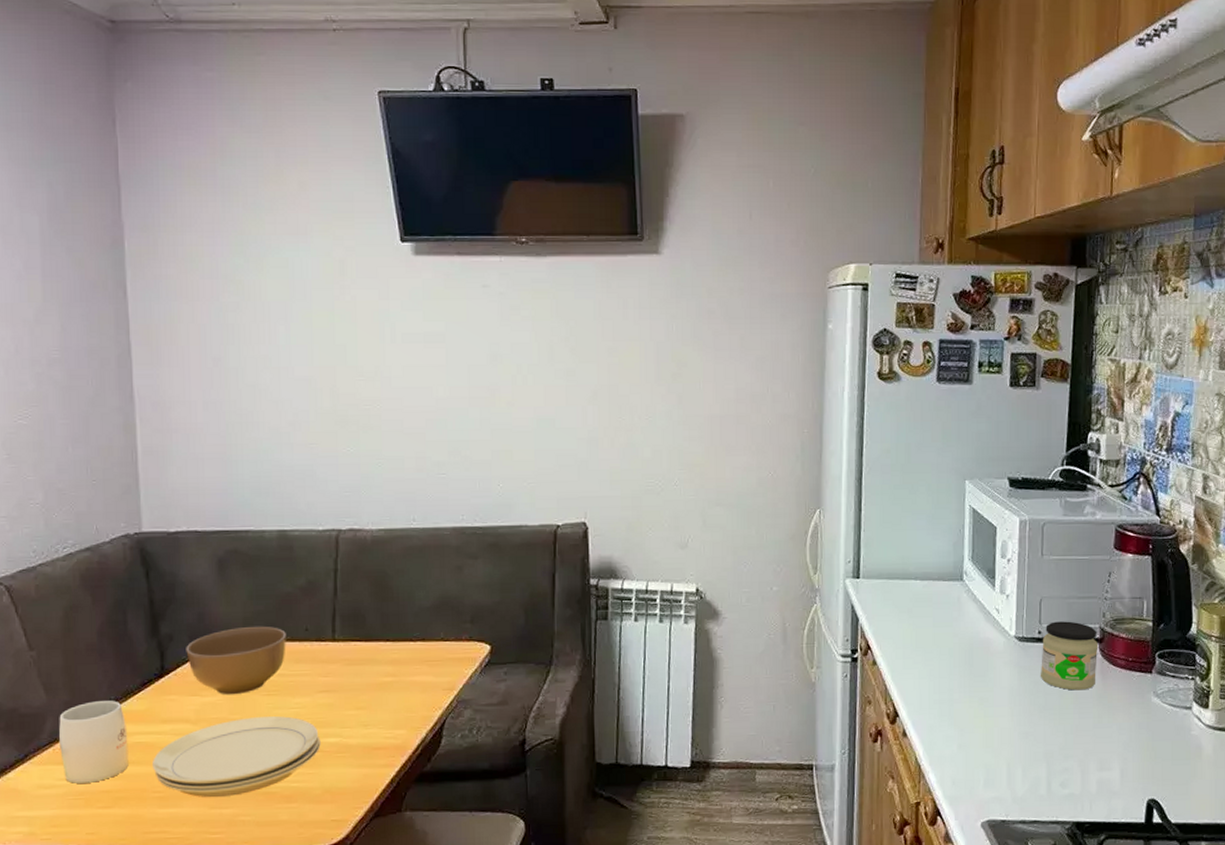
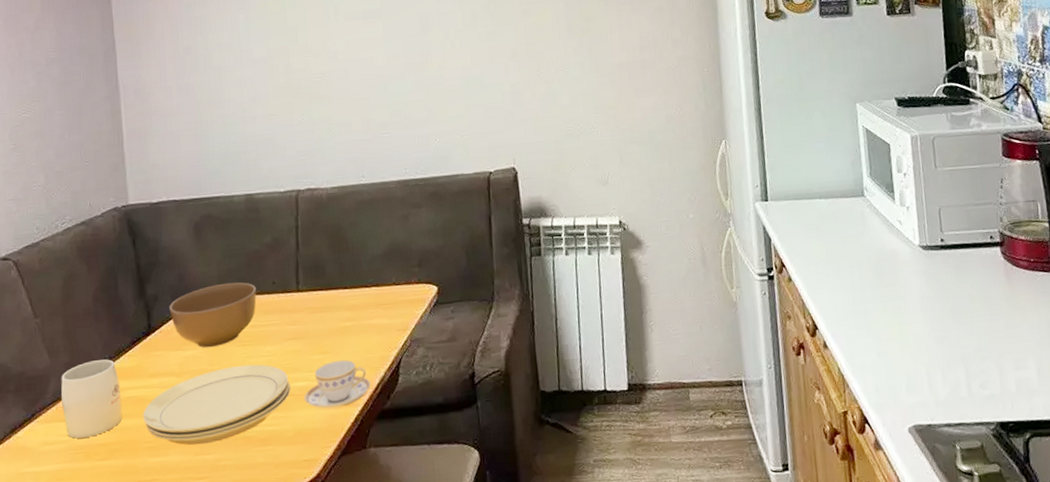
teacup: none [335,717,411,769] -> present [304,359,372,410]
jar: present [1040,621,1099,691] -> none [946,227,1001,294]

